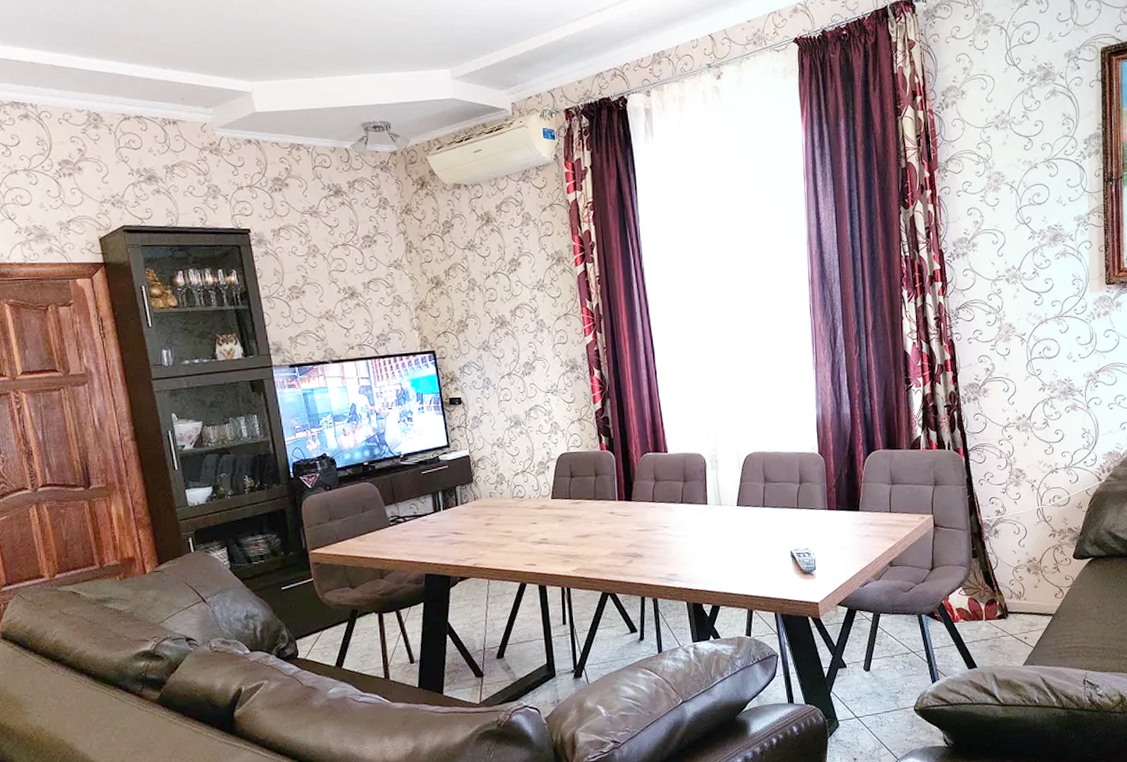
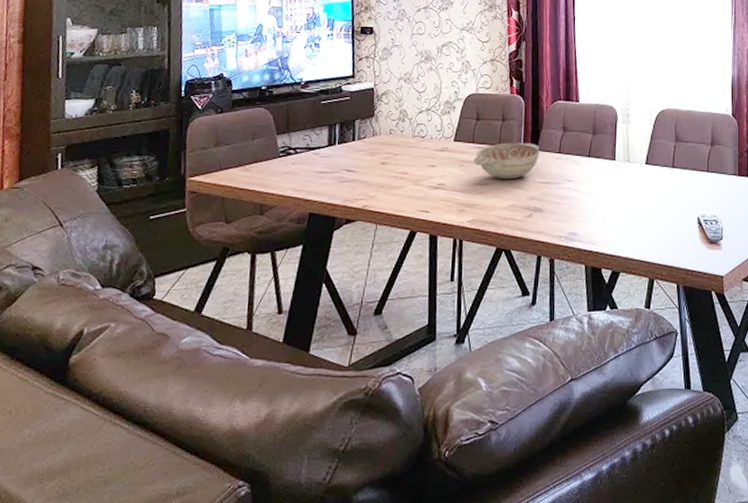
decorative bowl: none [572,495,635,531] -> present [473,143,540,180]

